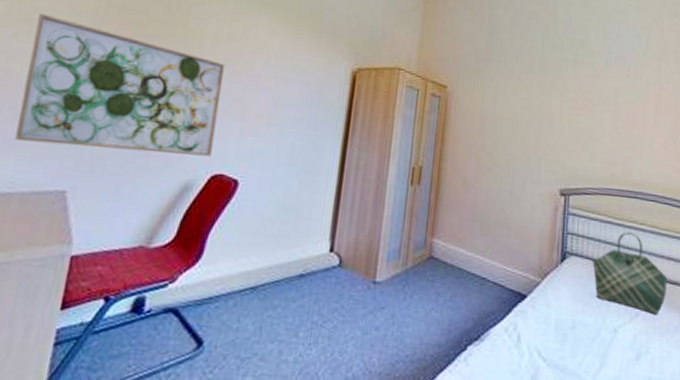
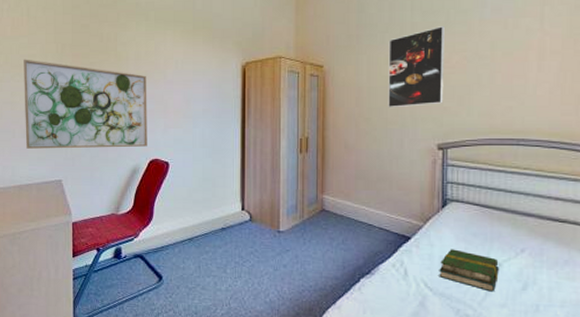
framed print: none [512,64,573,146] -> present [388,26,444,108]
book: none [554,311,614,363] -> present [439,249,499,292]
tote bag: present [592,231,668,315] -> none [474,177,556,251]

